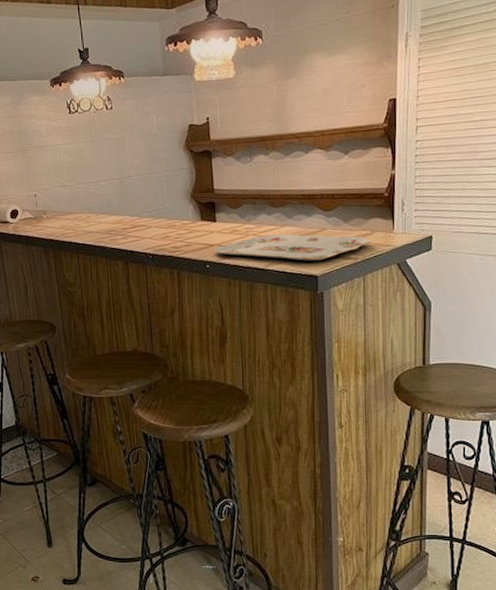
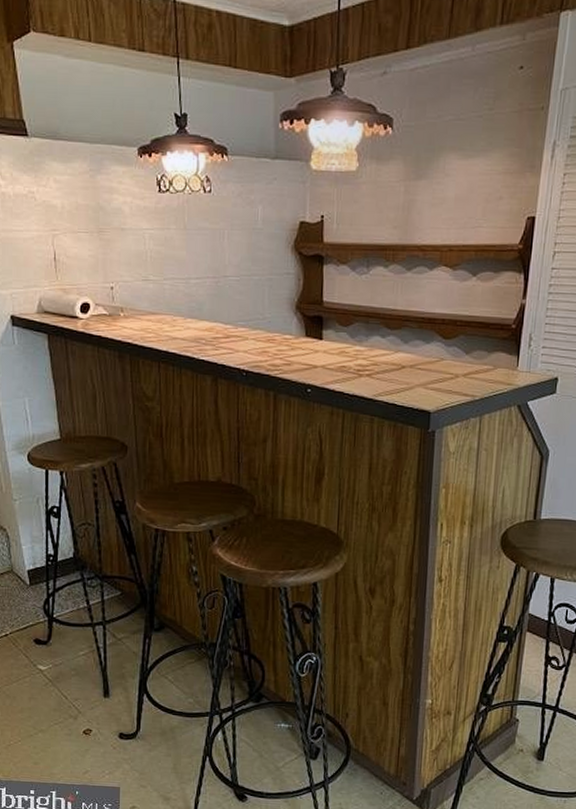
serving tray: present [214,233,372,261] -> none [317,359,493,395]

